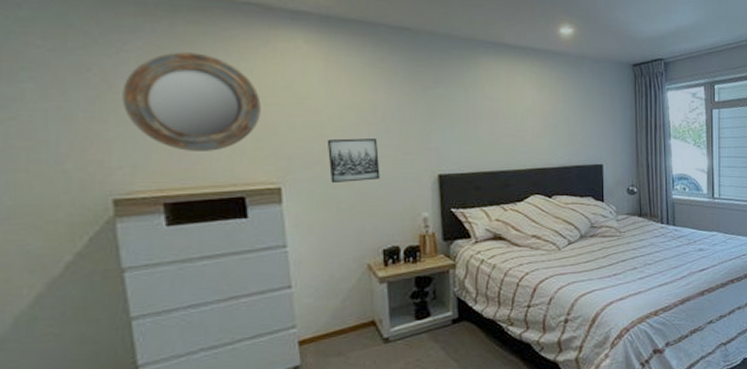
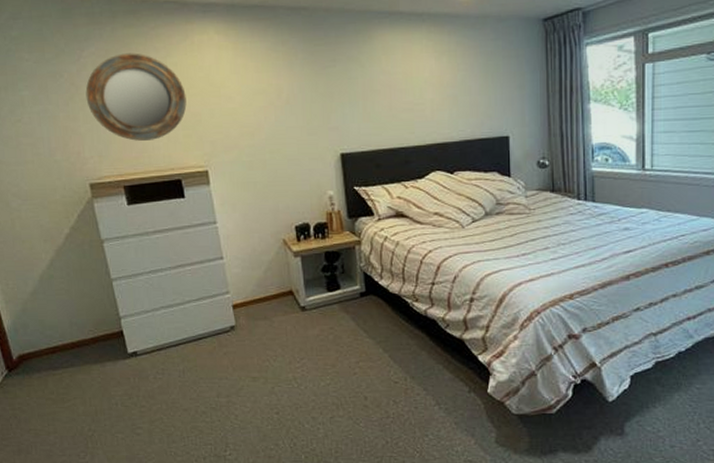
wall art: present [327,138,380,184] -> none [241,121,289,166]

